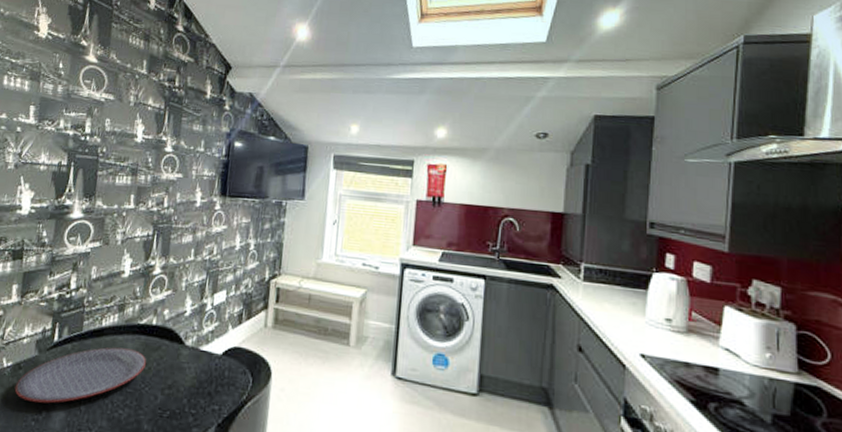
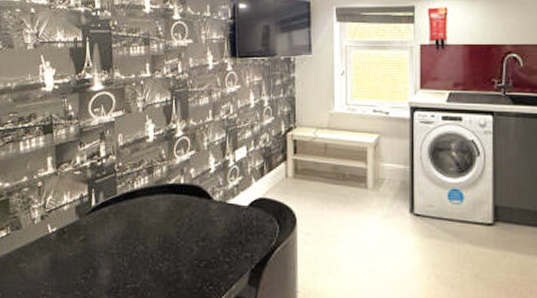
plate: present [14,347,147,404] -> none [62,207,180,263]

